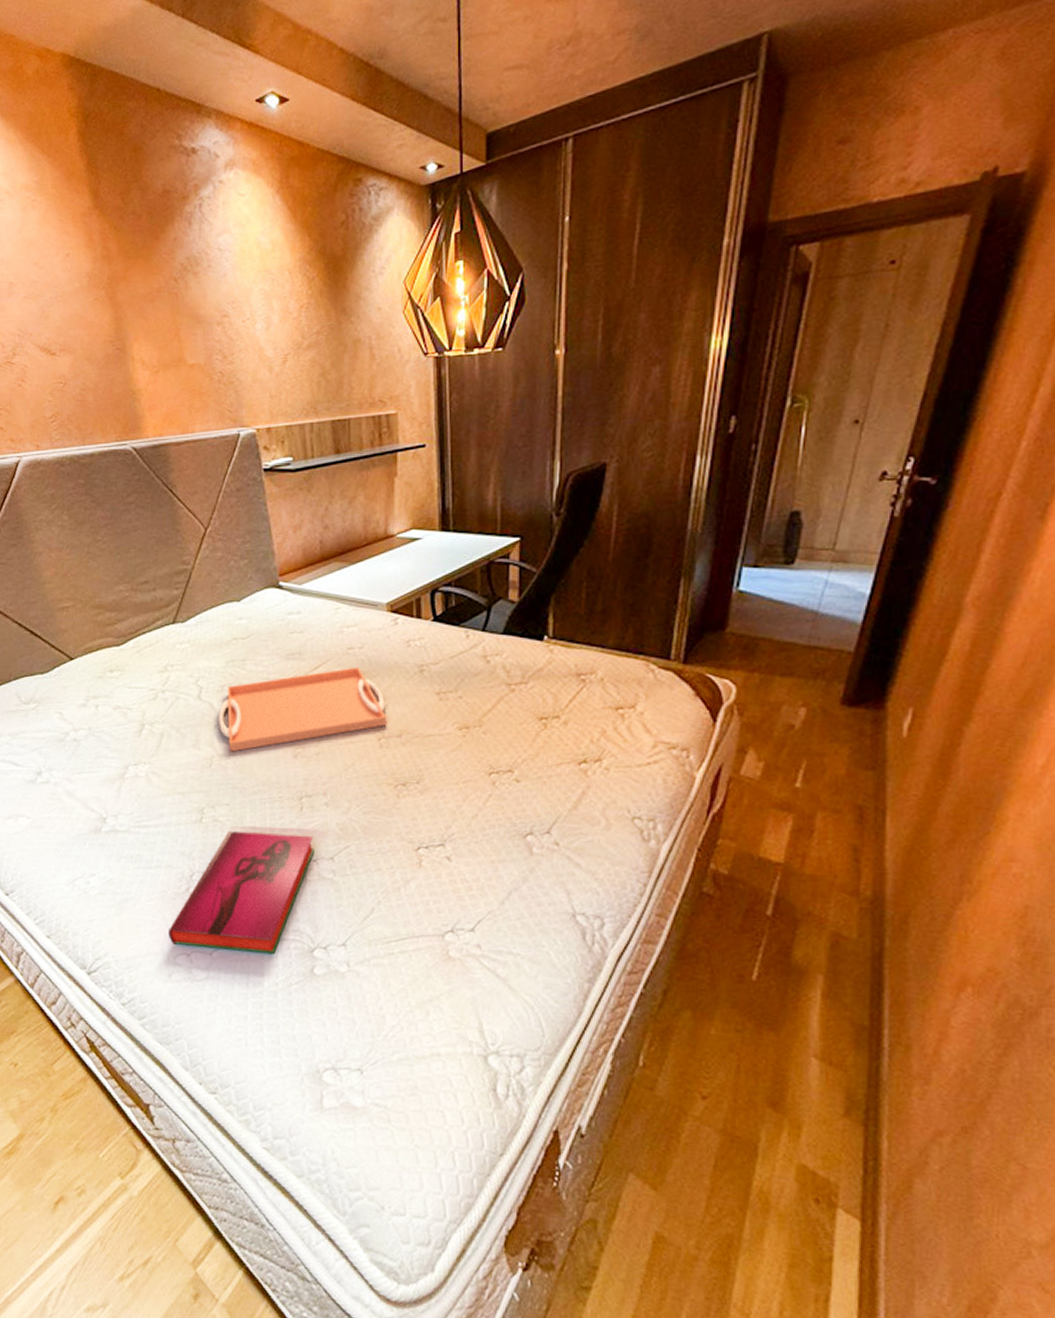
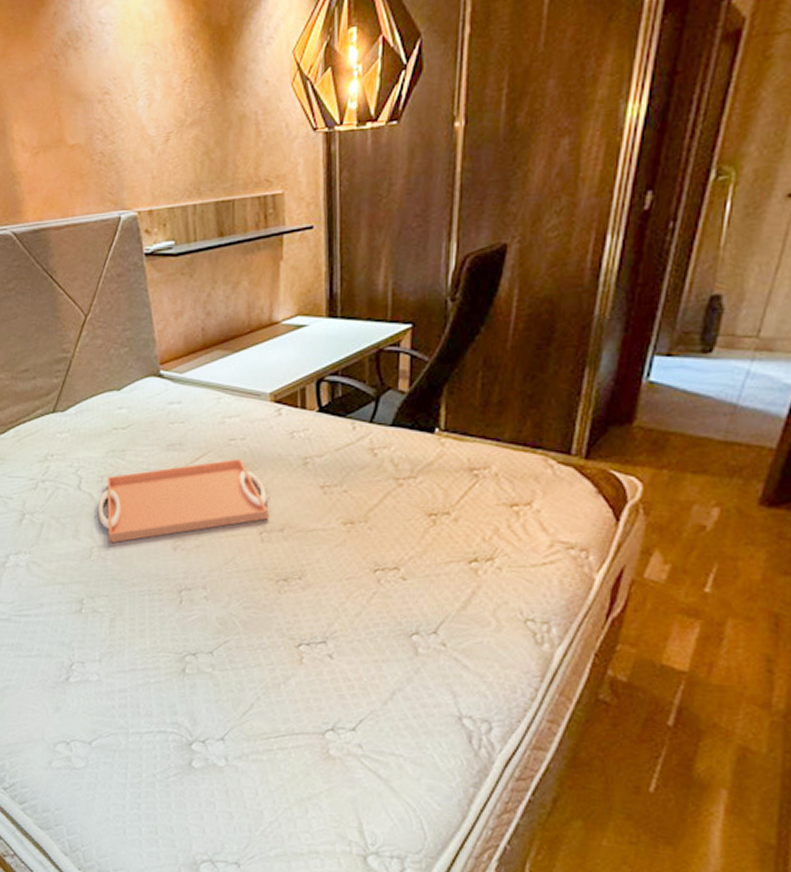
hardback book: present [168,830,315,955] -> none [47,621,194,746]

